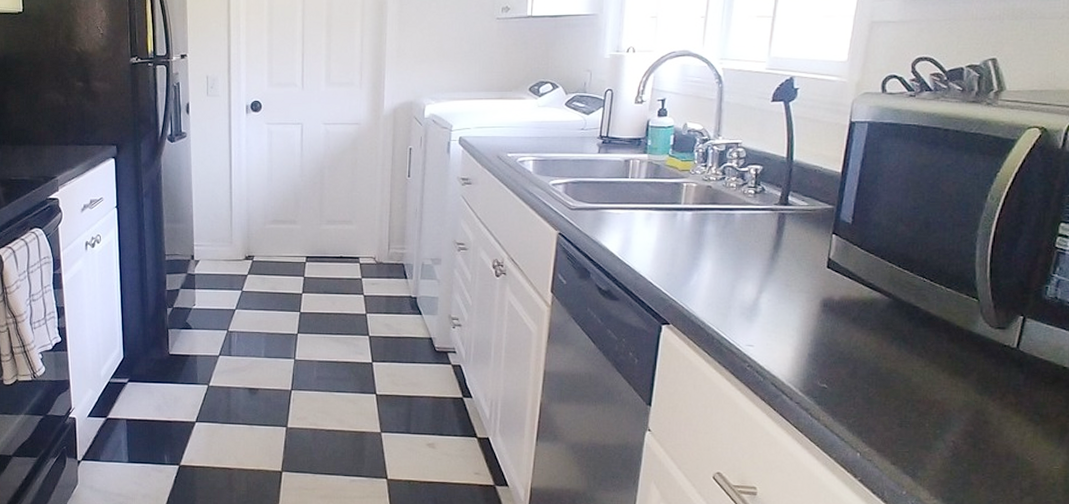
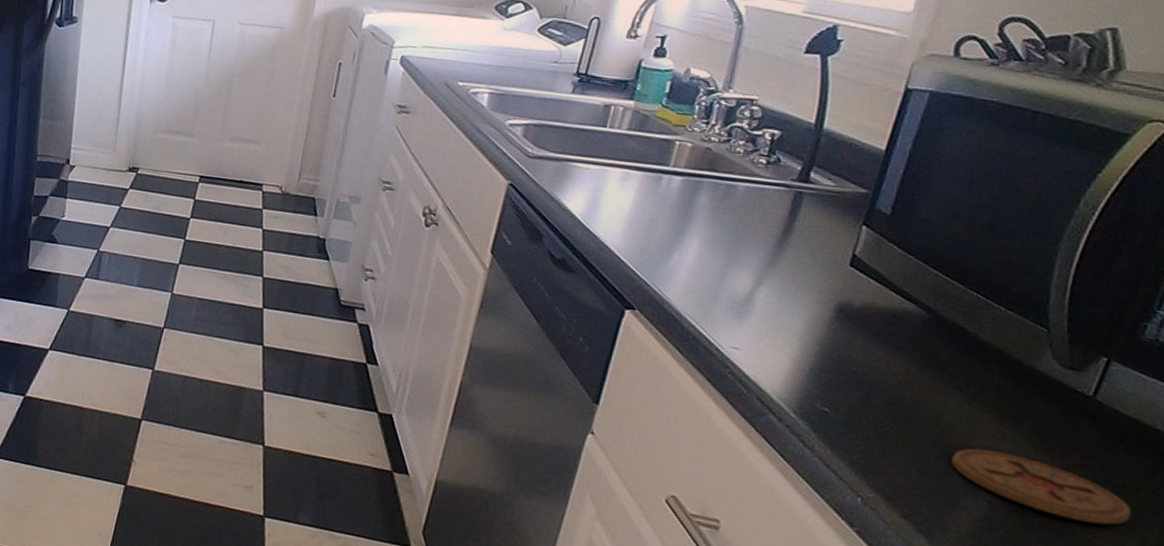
coaster: none [922,401,1056,448] -> present [951,448,1132,525]

